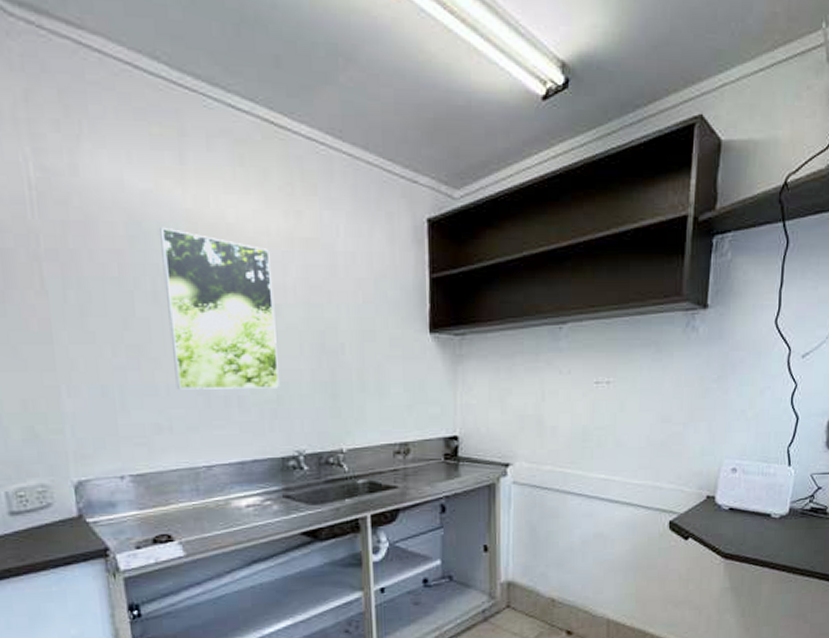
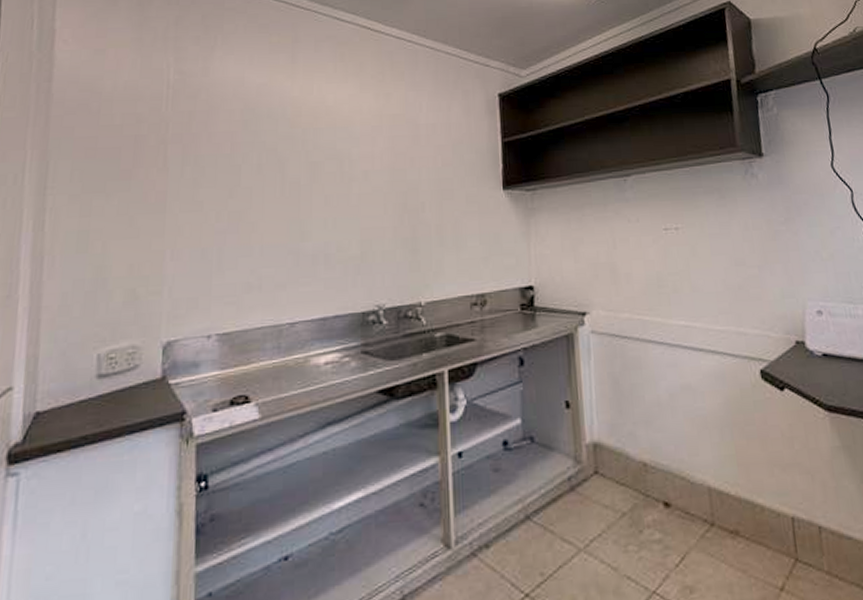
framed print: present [160,227,279,390] -> none [269,111,363,250]

